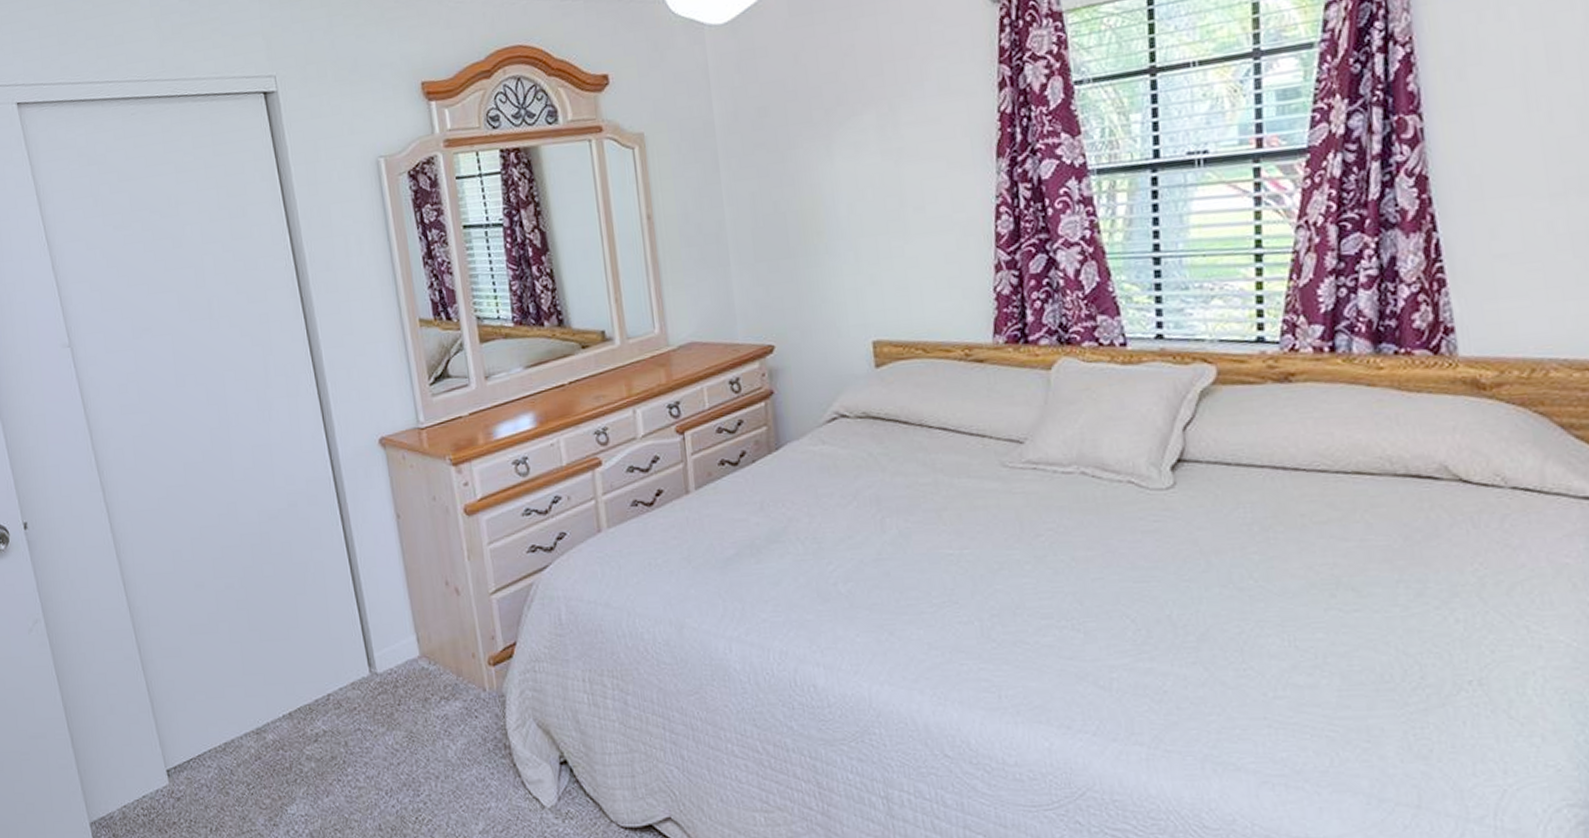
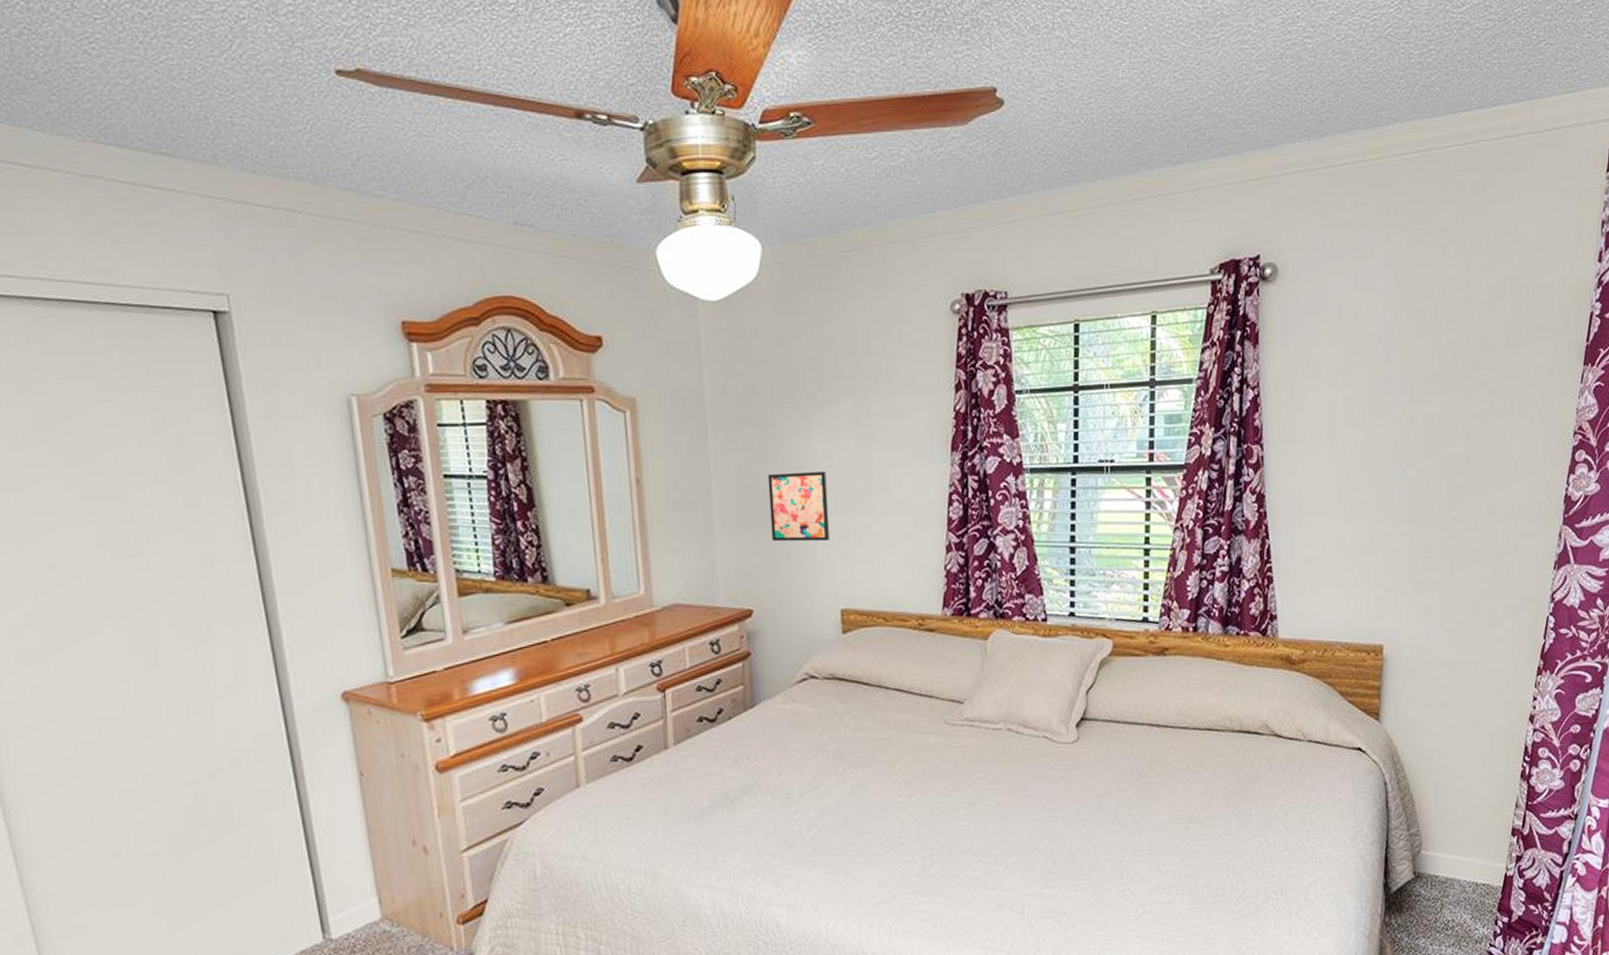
wall art: none [785,192,857,272] -> present [767,471,830,542]

